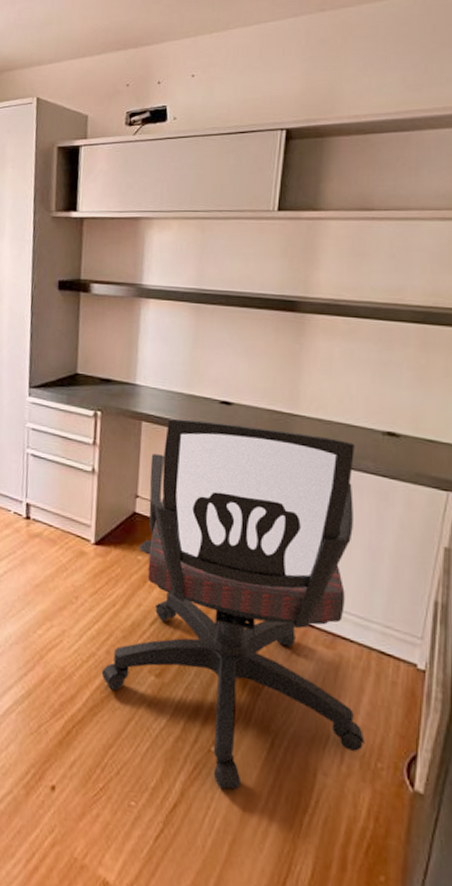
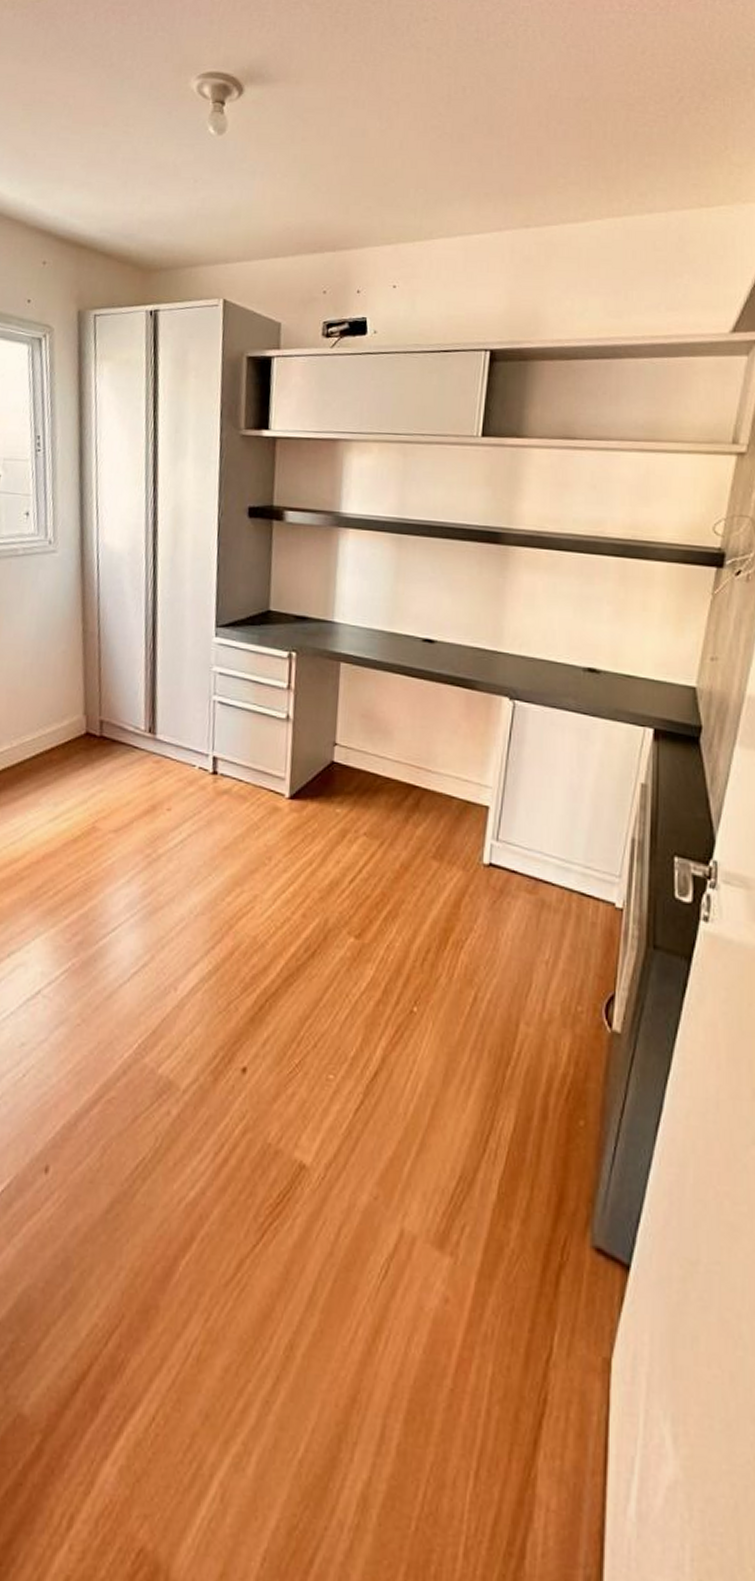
office chair: present [101,418,365,790] -> none [297,658,566,1051]

